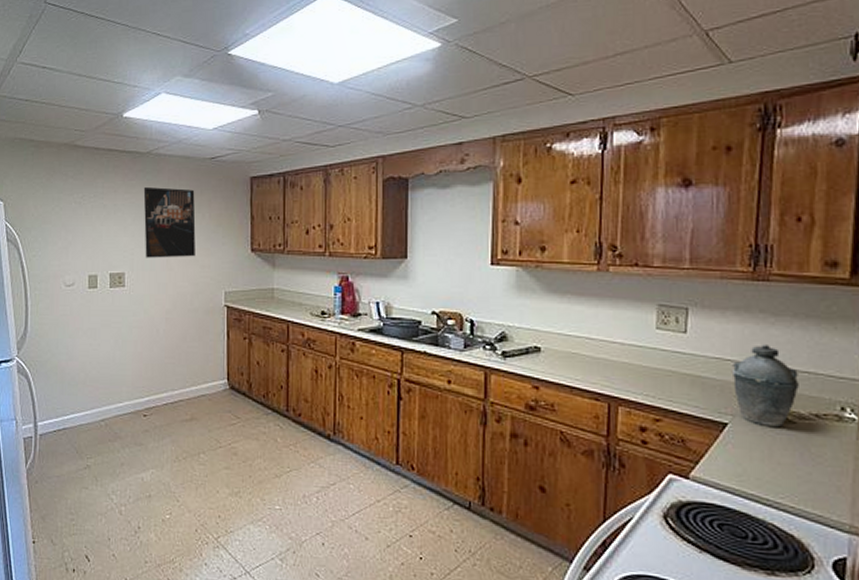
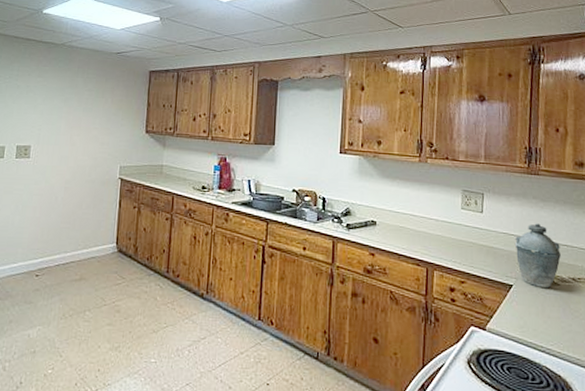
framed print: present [143,186,196,258] -> none [51,72,101,135]

